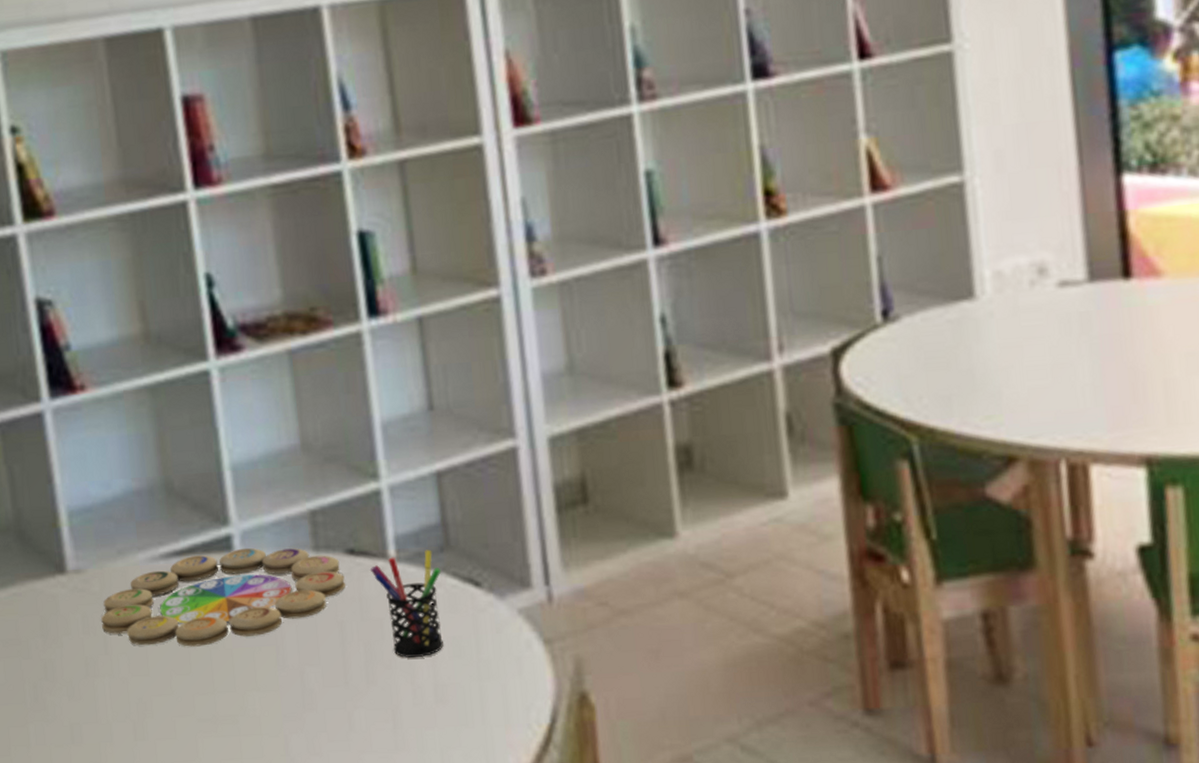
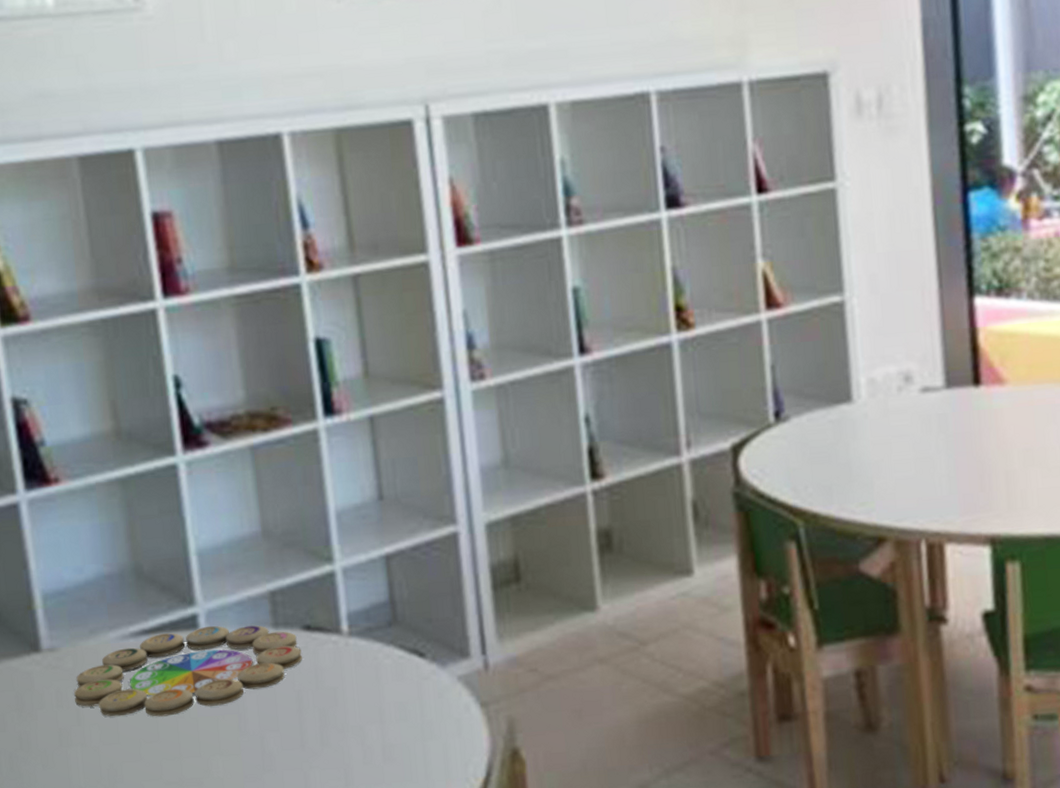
pen holder: present [369,549,443,658] -> none [324,624,391,722]

